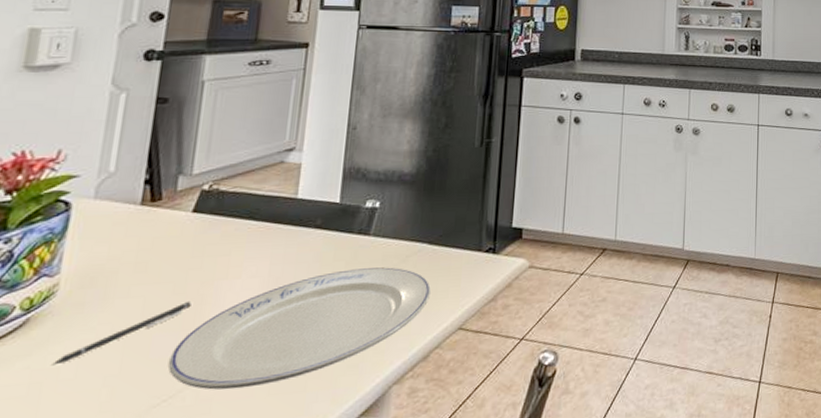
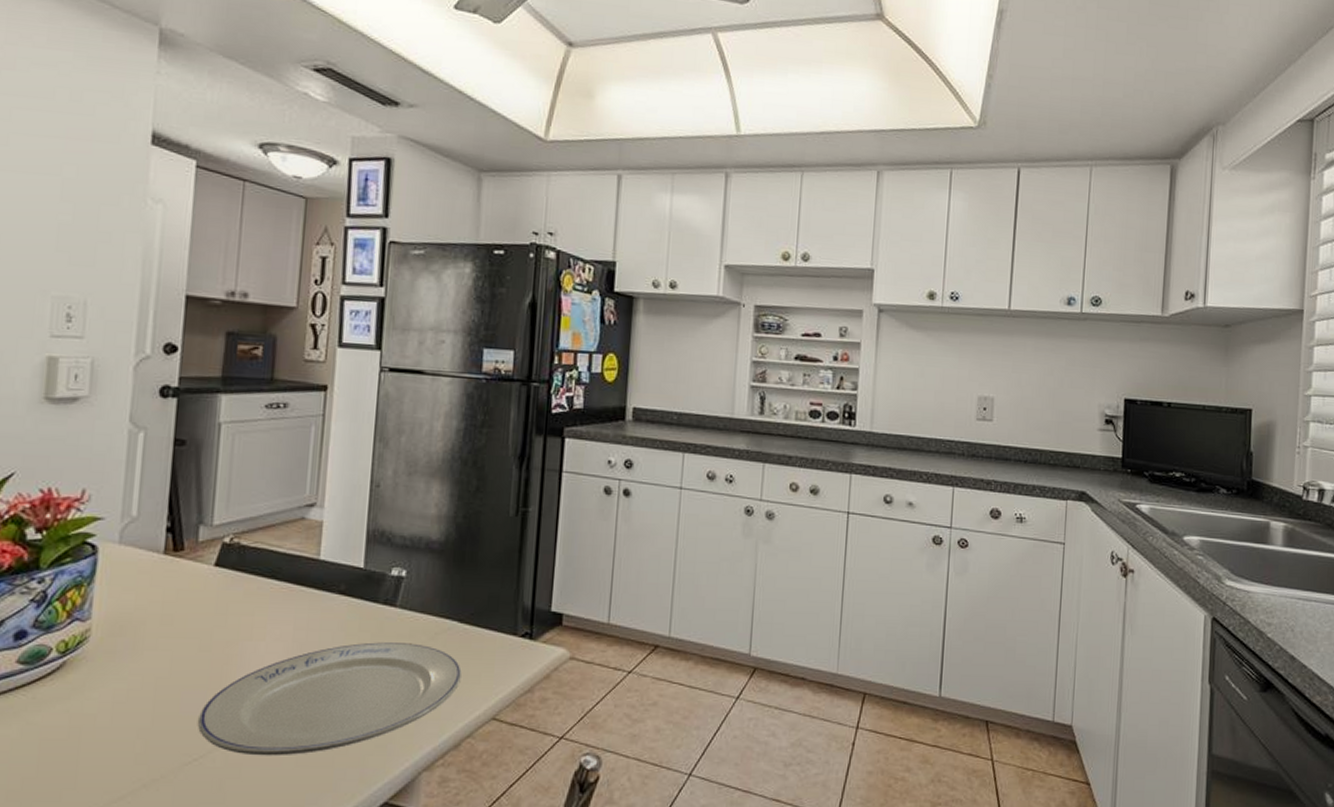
pen: present [52,300,192,366] -> none [89,659,217,712]

